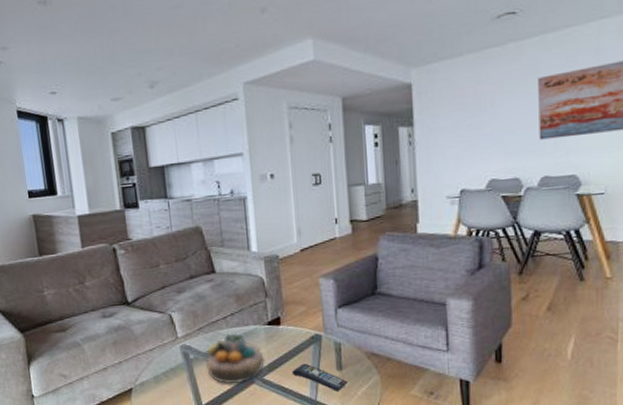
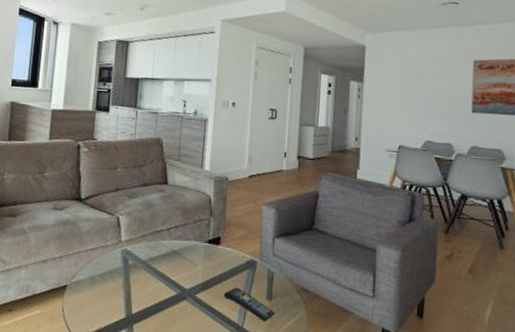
decorative bowl: present [206,333,265,383] -> none [143,245,199,297]

